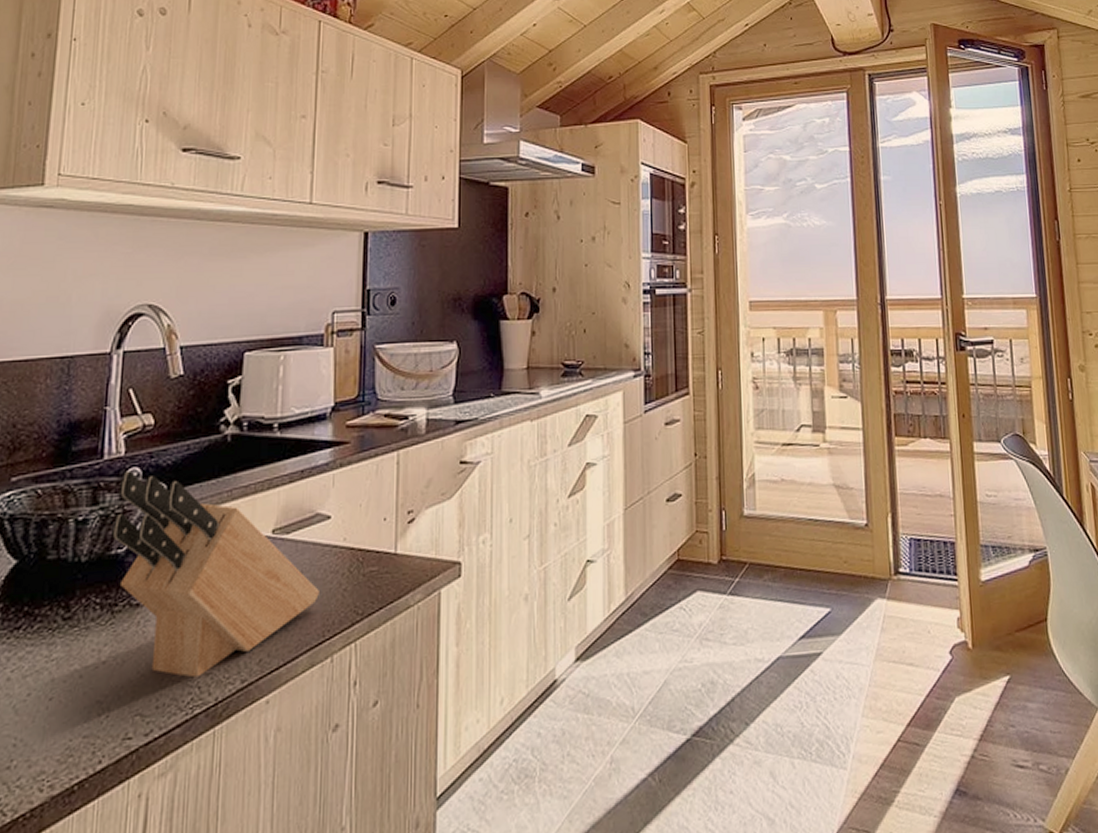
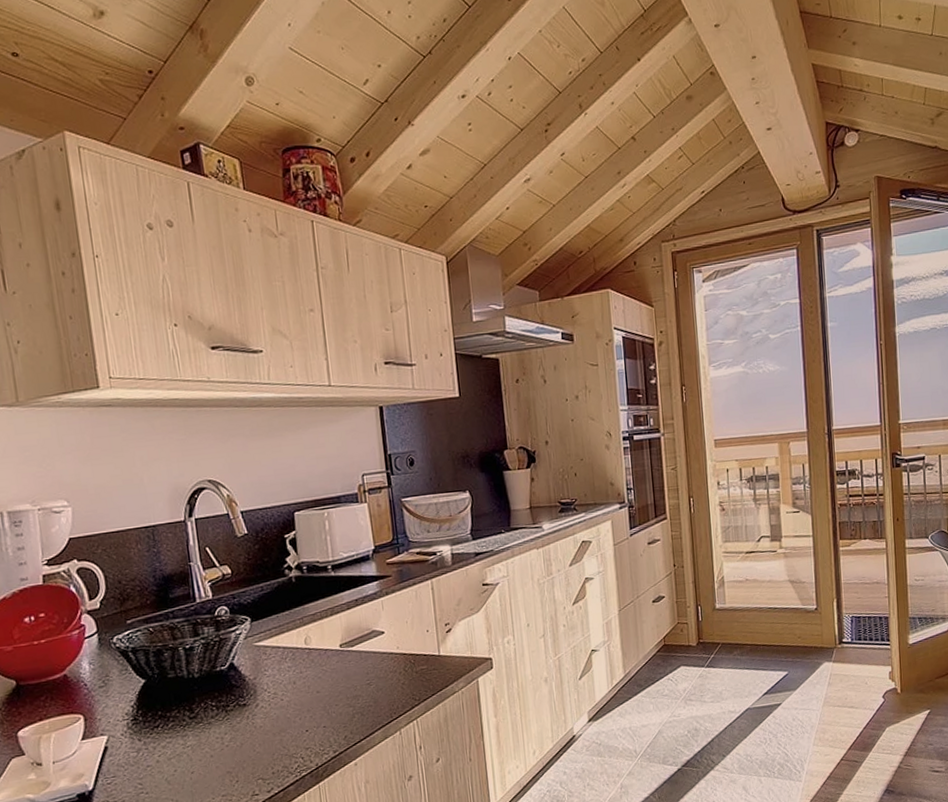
knife block: present [112,470,319,678] -> none [213,609,384,752]

